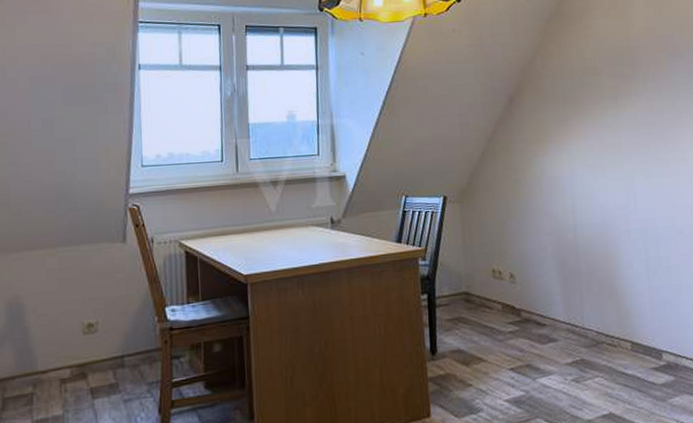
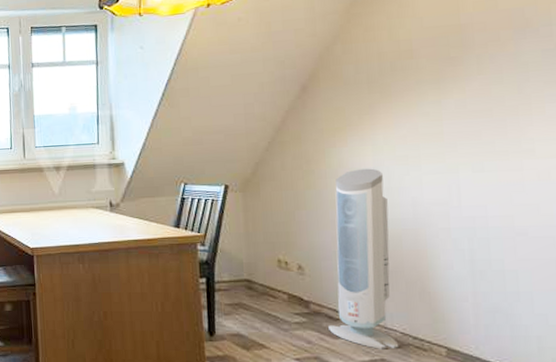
air purifier: none [537,176,595,350] -> present [328,168,399,349]

